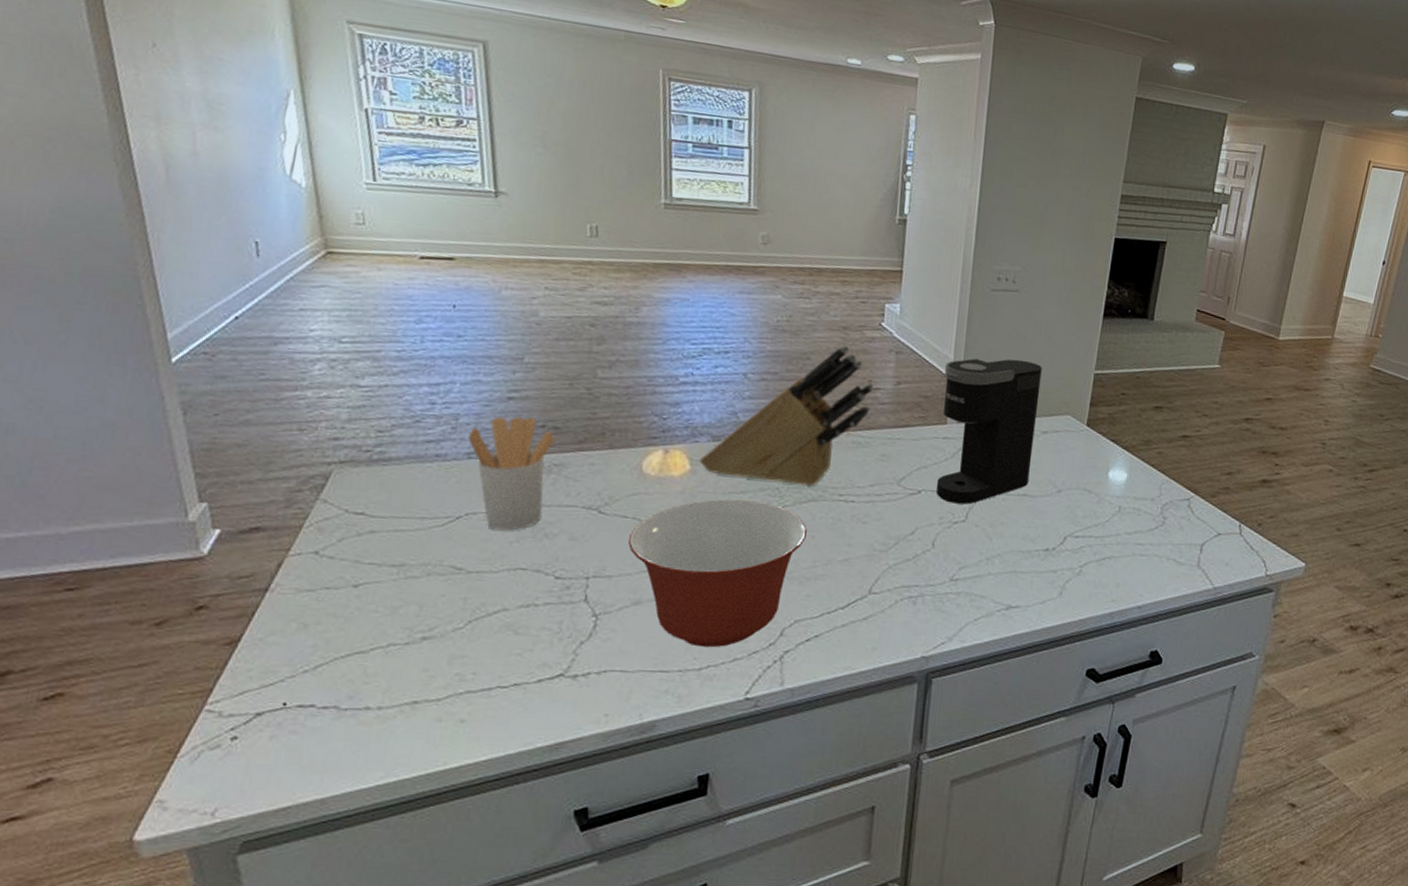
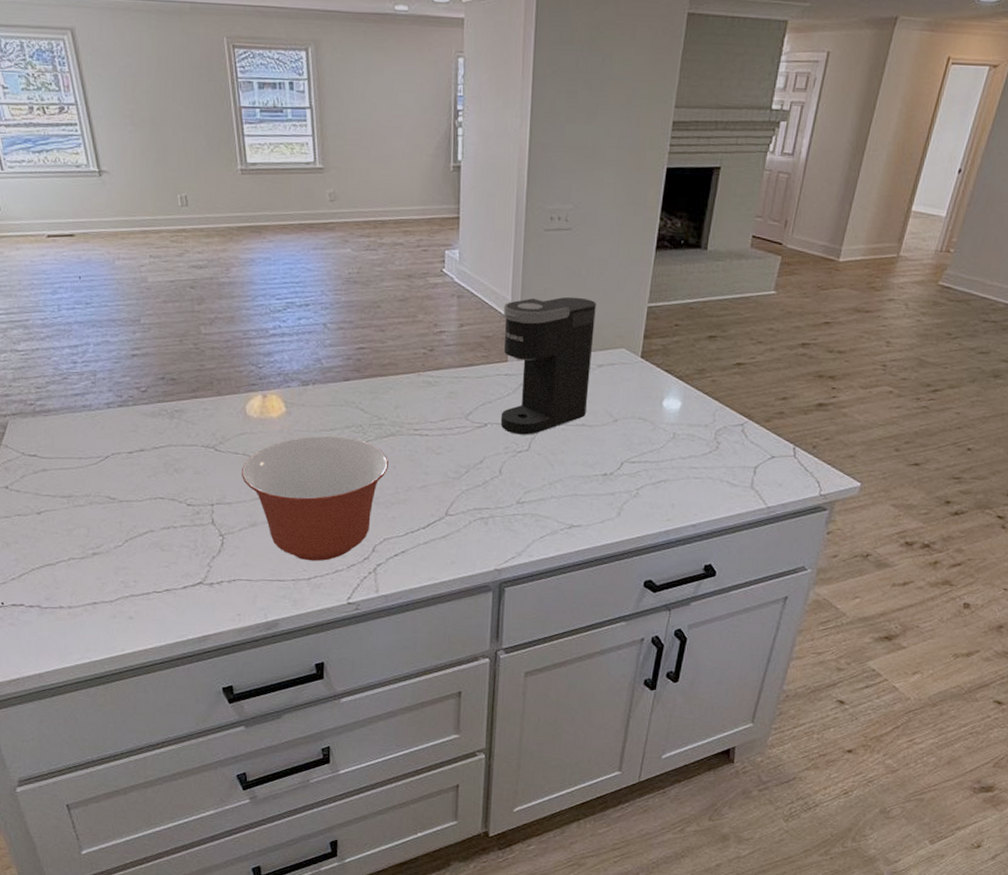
utensil holder: present [468,416,556,531] -> none [106,370,174,467]
knife block: present [700,344,875,487] -> none [293,292,440,424]

